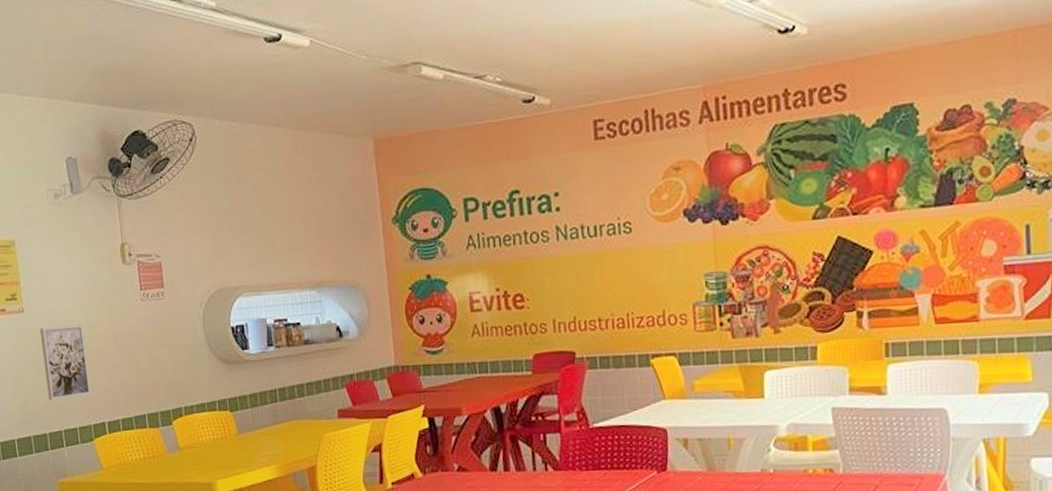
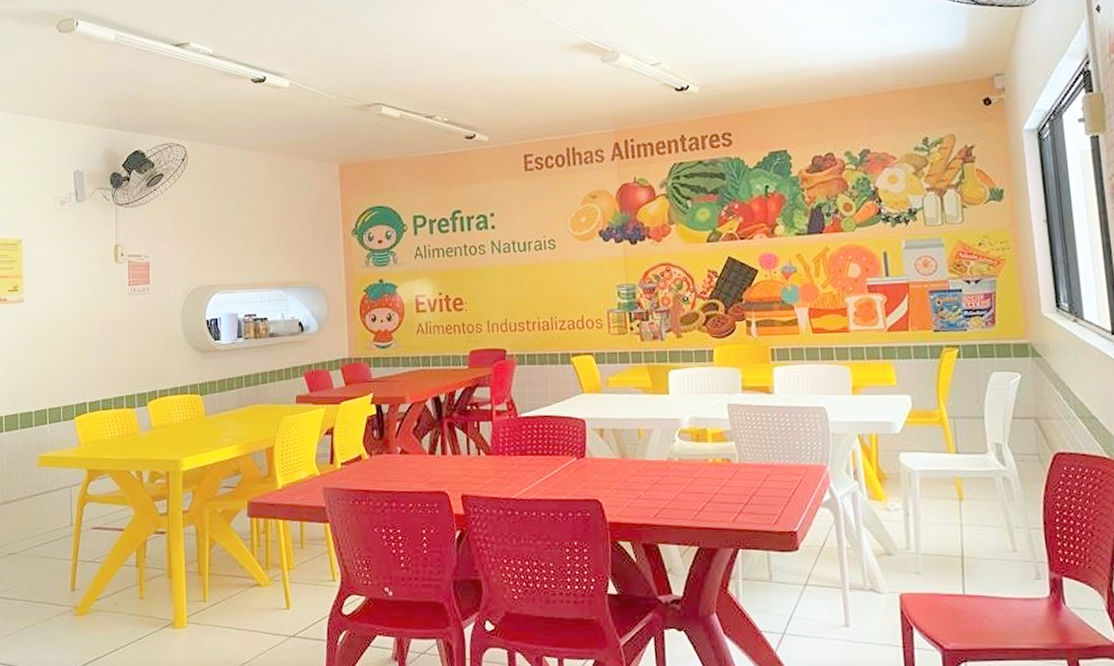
wall art: present [40,324,91,401] -> none [36,314,76,382]

